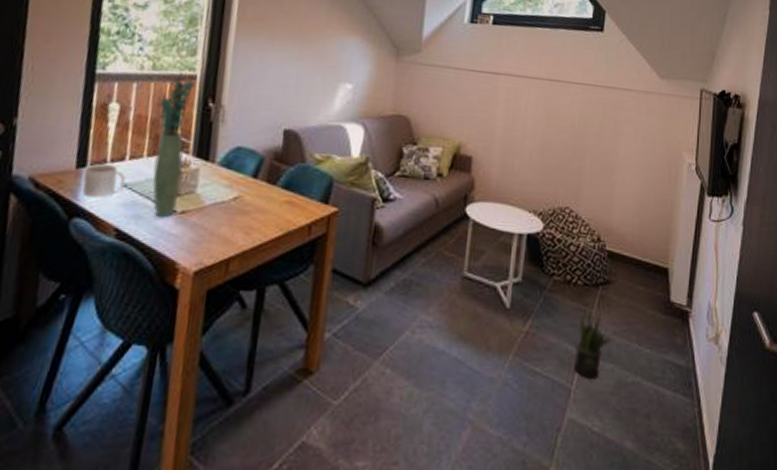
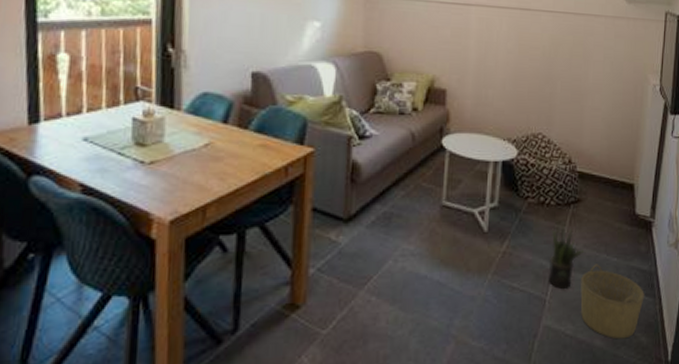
mug: present [82,163,126,199] -> none [37,117,85,155]
vase: present [152,73,196,218] -> none [114,17,151,170]
basket: none [609,354,681,443] -> present [580,264,645,340]

